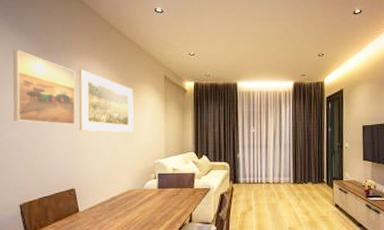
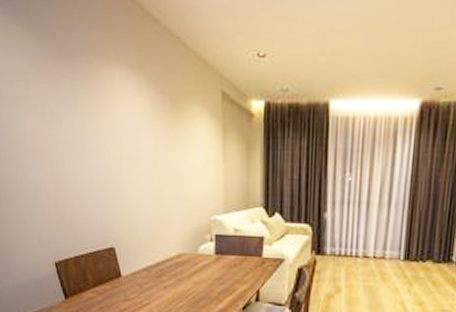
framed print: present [13,50,76,126] -> none [22,54,108,164]
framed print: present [78,69,134,132] -> none [107,82,181,176]

